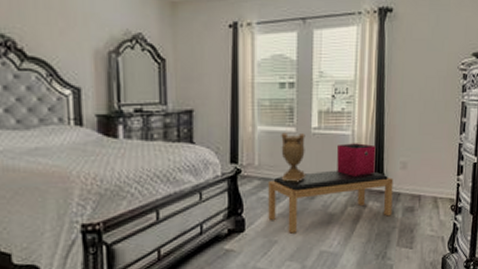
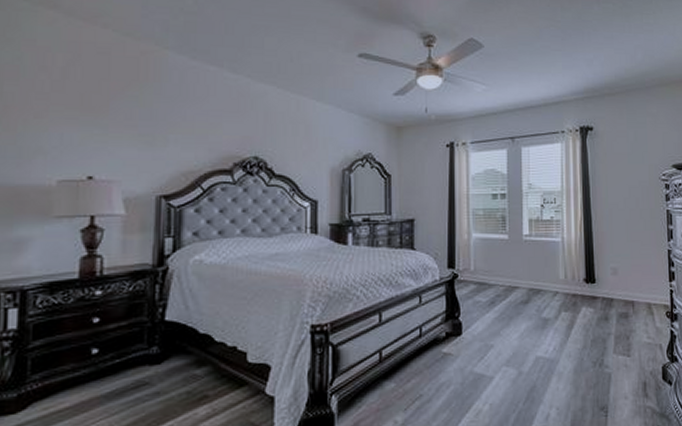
bench: present [268,170,394,234] -> none [484,275,606,338]
decorative urn: present [281,132,306,182] -> none [495,239,520,287]
storage bin: present [337,143,376,176] -> none [549,249,586,282]

